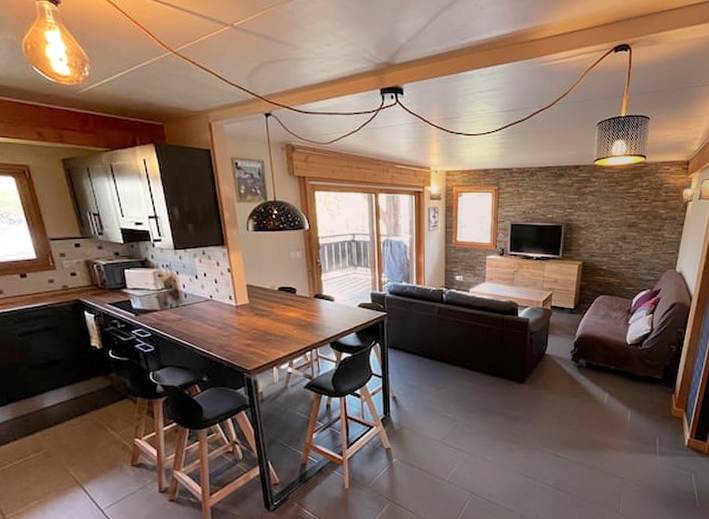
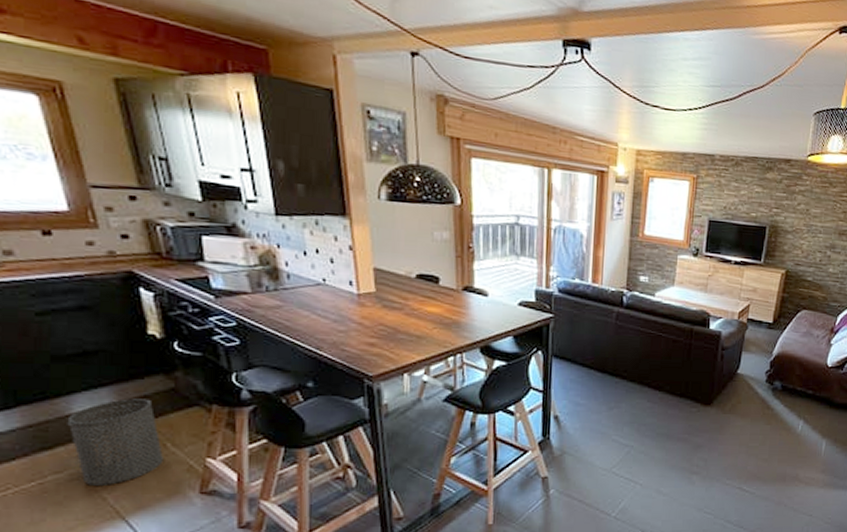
trash can: none [41,395,105,461] -> present [67,398,163,485]

